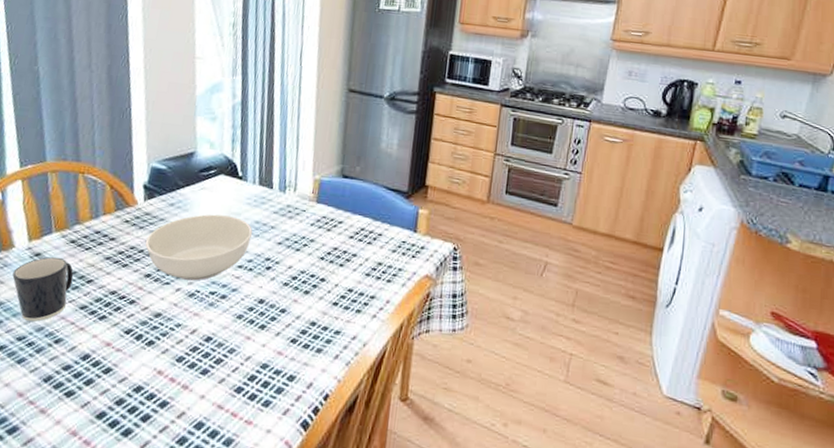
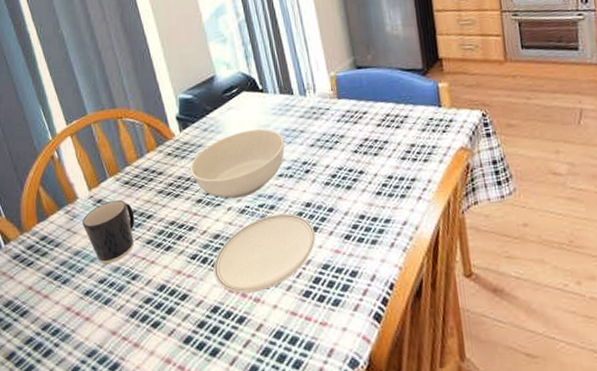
plate: none [145,304,262,379] -> present [213,213,316,293]

